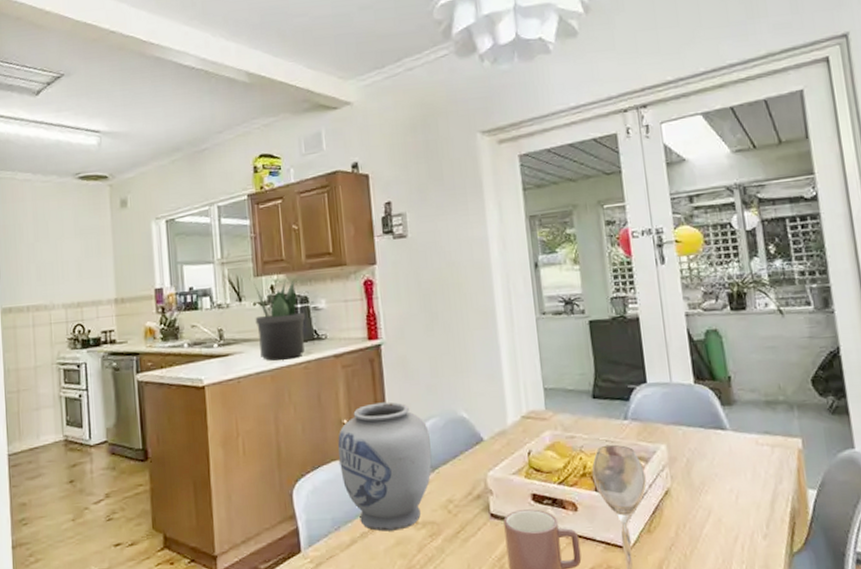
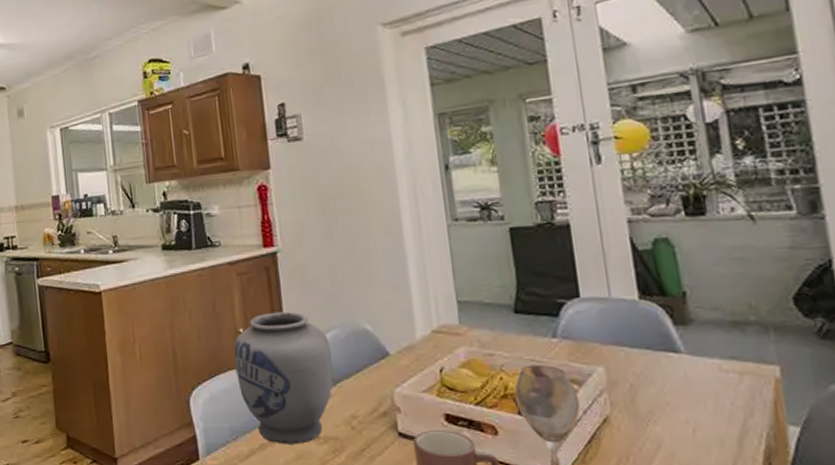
planter: present [254,279,306,361] -> none [146,185,199,268]

